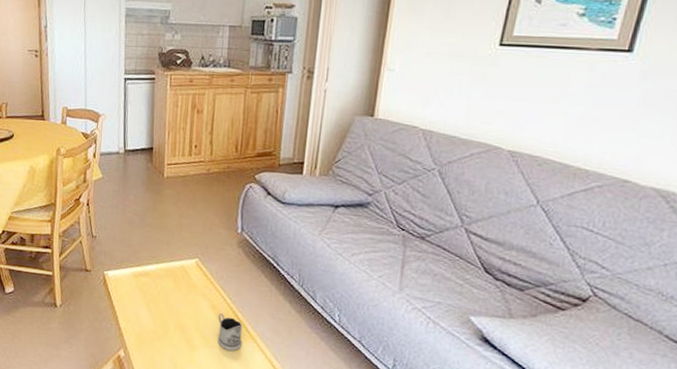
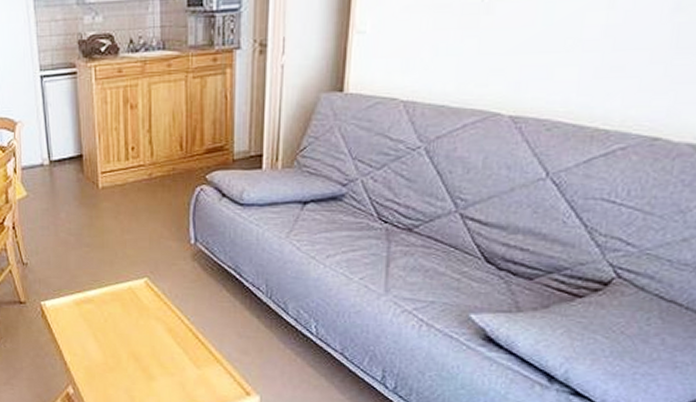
tea glass holder: present [217,313,243,351] -> none [176,336,207,377]

